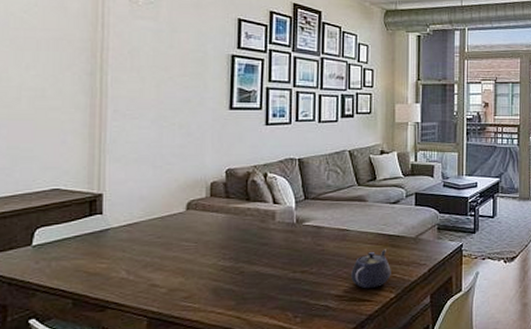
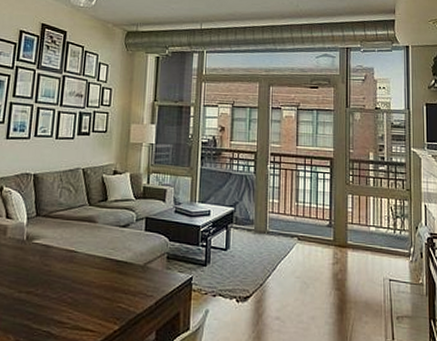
teapot: present [351,249,391,289] -> none [75,275,117,318]

